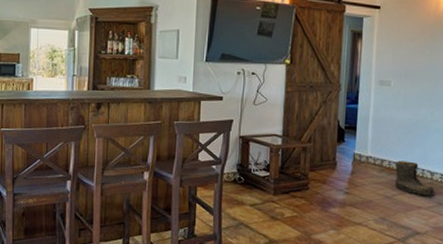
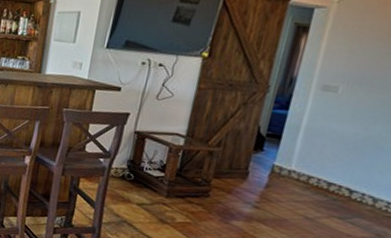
boots: present [394,160,435,197] -> none [320,179,375,226]

